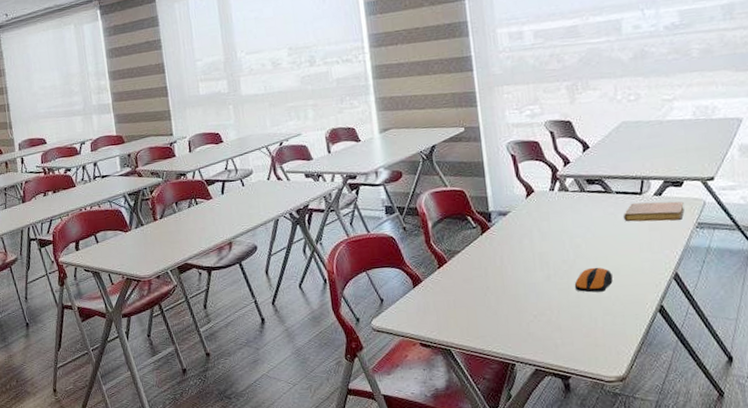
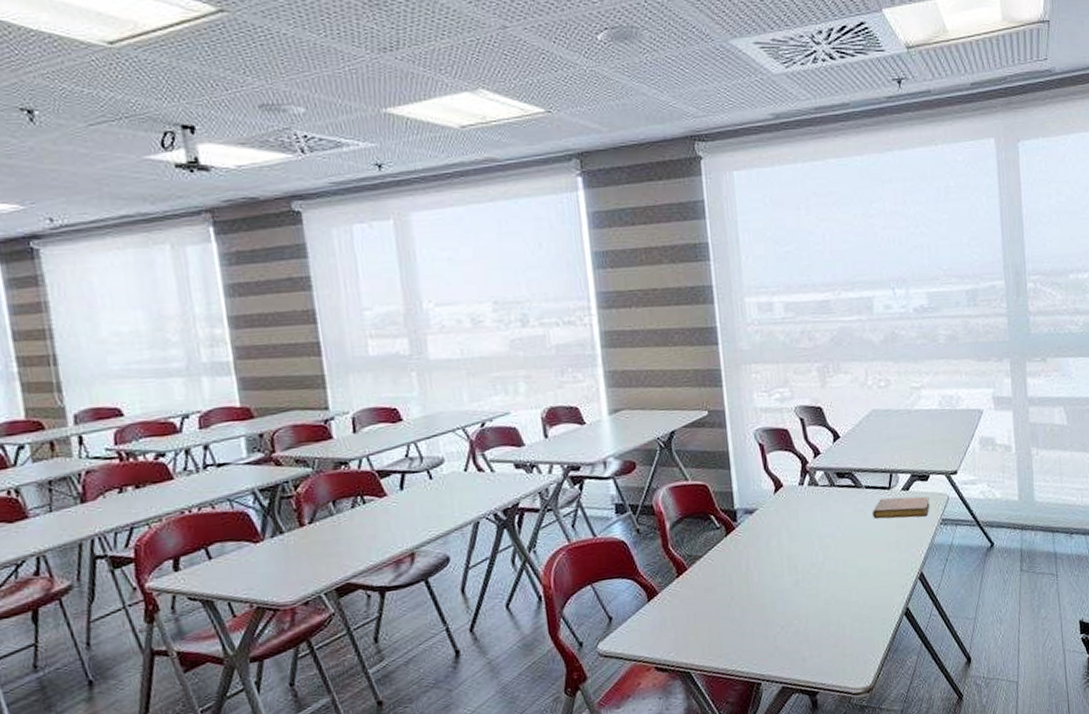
computer mouse: present [574,267,613,293] -> none [823,569,861,598]

